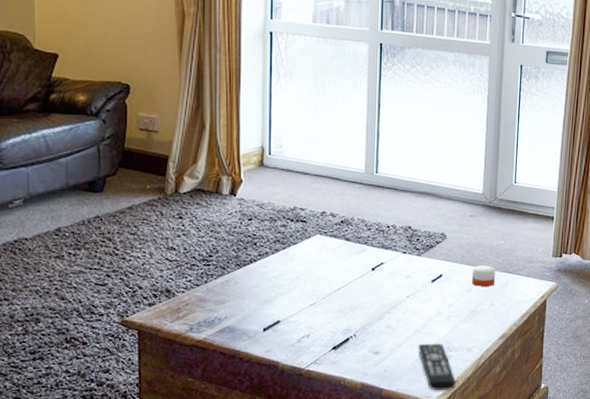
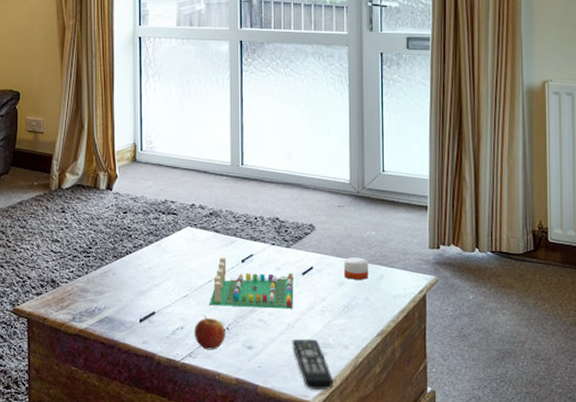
apple: none [321,323,352,357] -> present [195,316,225,350]
board game: none [337,265,423,315] -> present [209,257,294,309]

